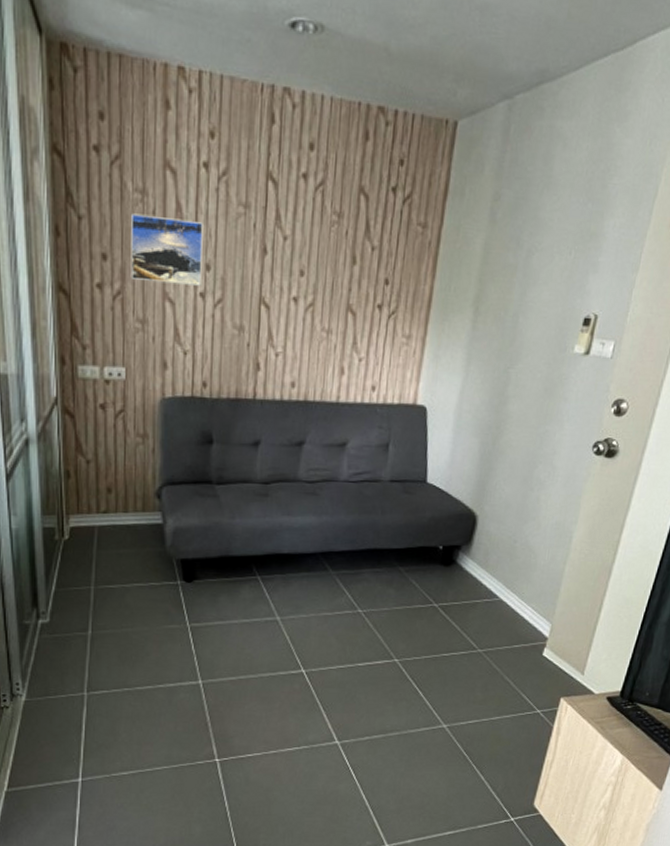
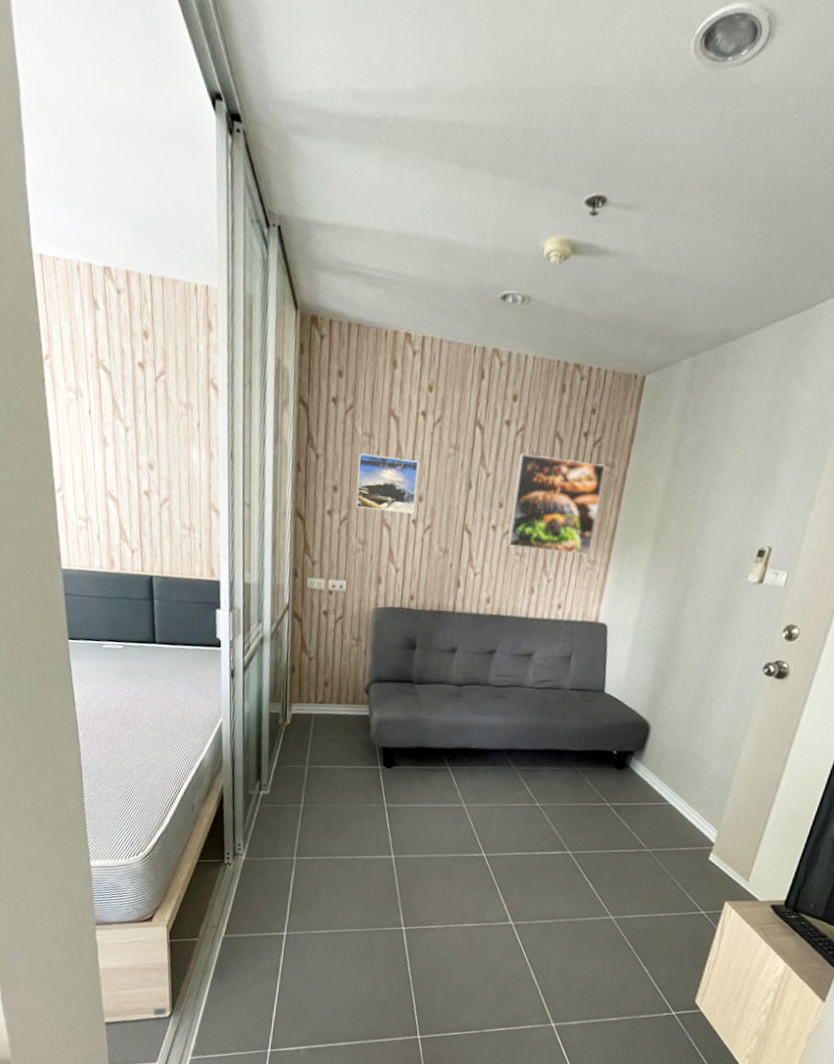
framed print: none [311,212,418,329] -> present [508,453,606,555]

